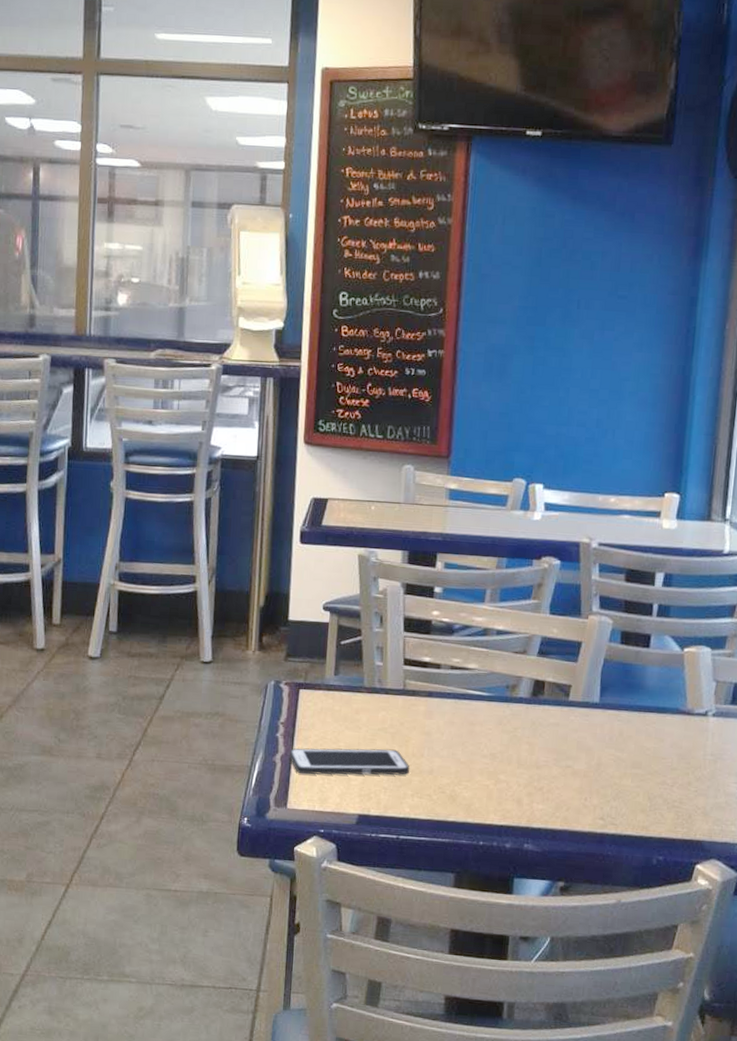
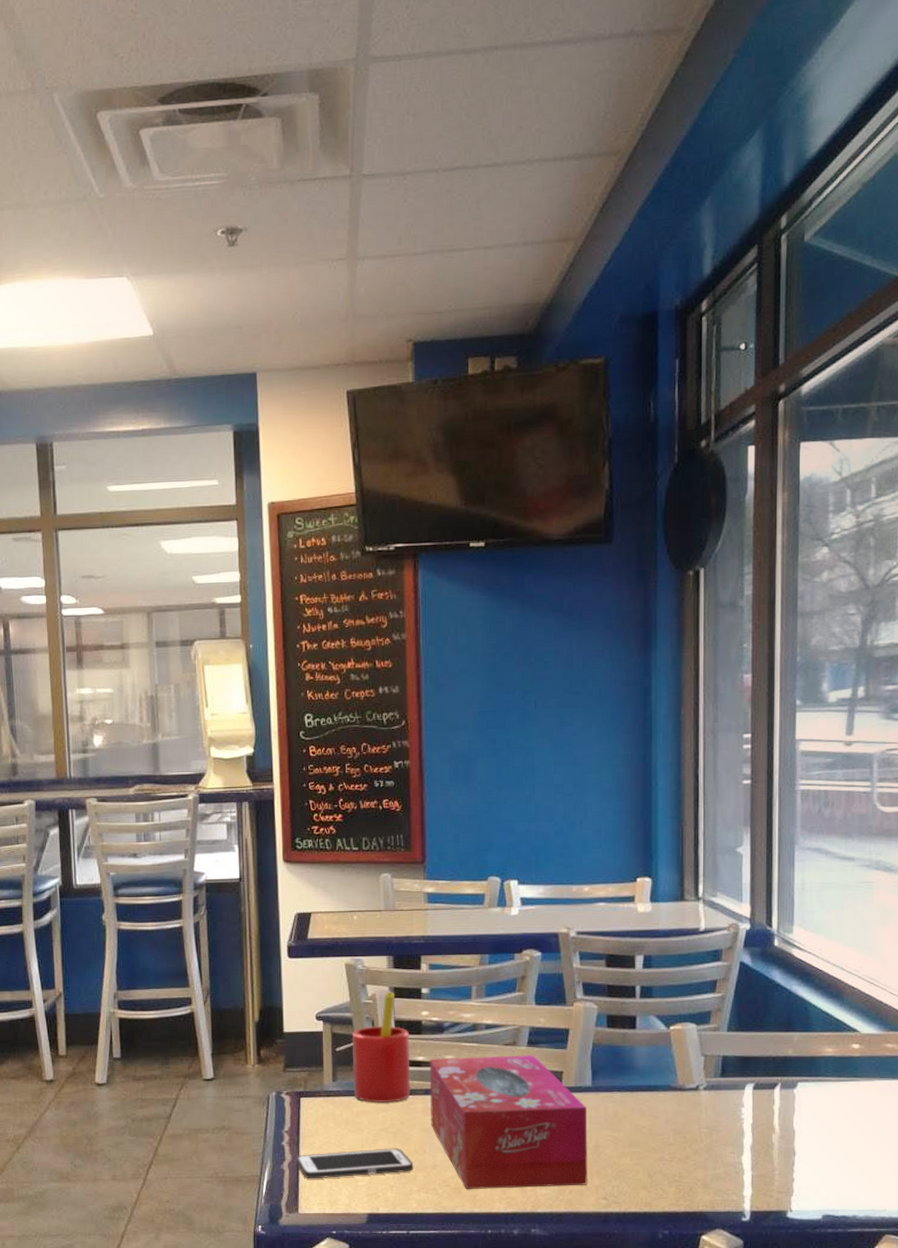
straw: none [355,587,419,703] -> present [351,991,411,1104]
tissue box: none [431,660,592,804] -> present [429,1055,588,1189]

